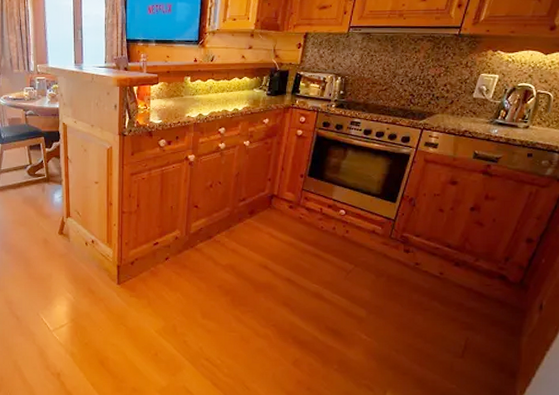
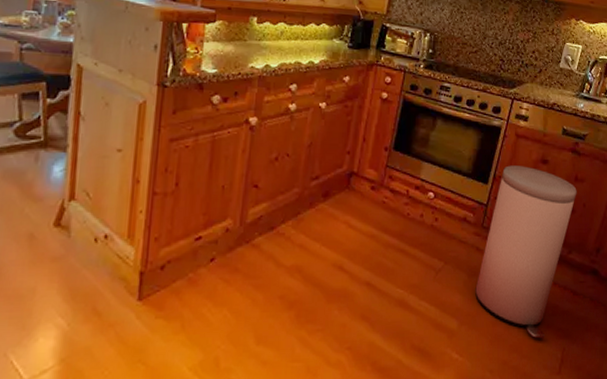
pedal bin: none [383,187,487,329] -> present [475,165,577,339]

